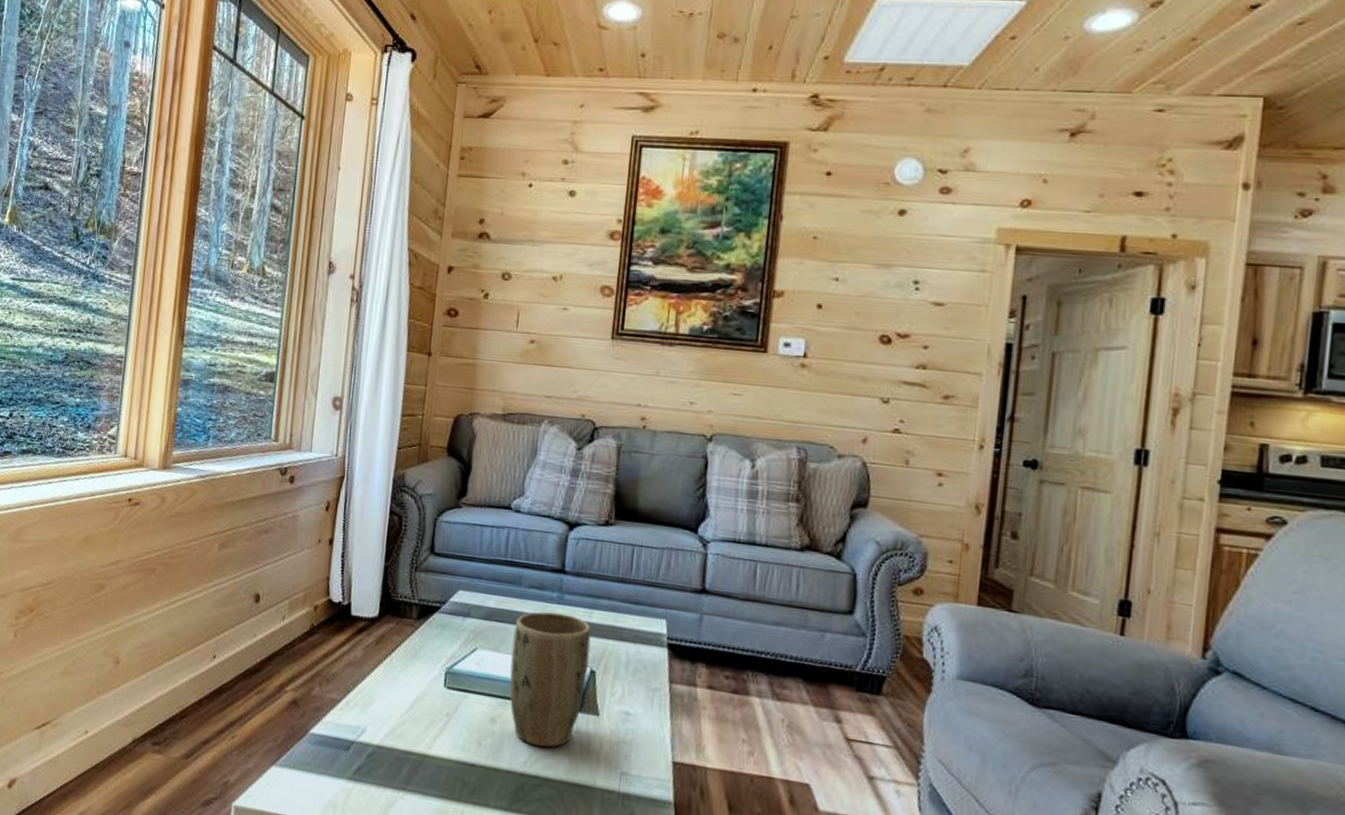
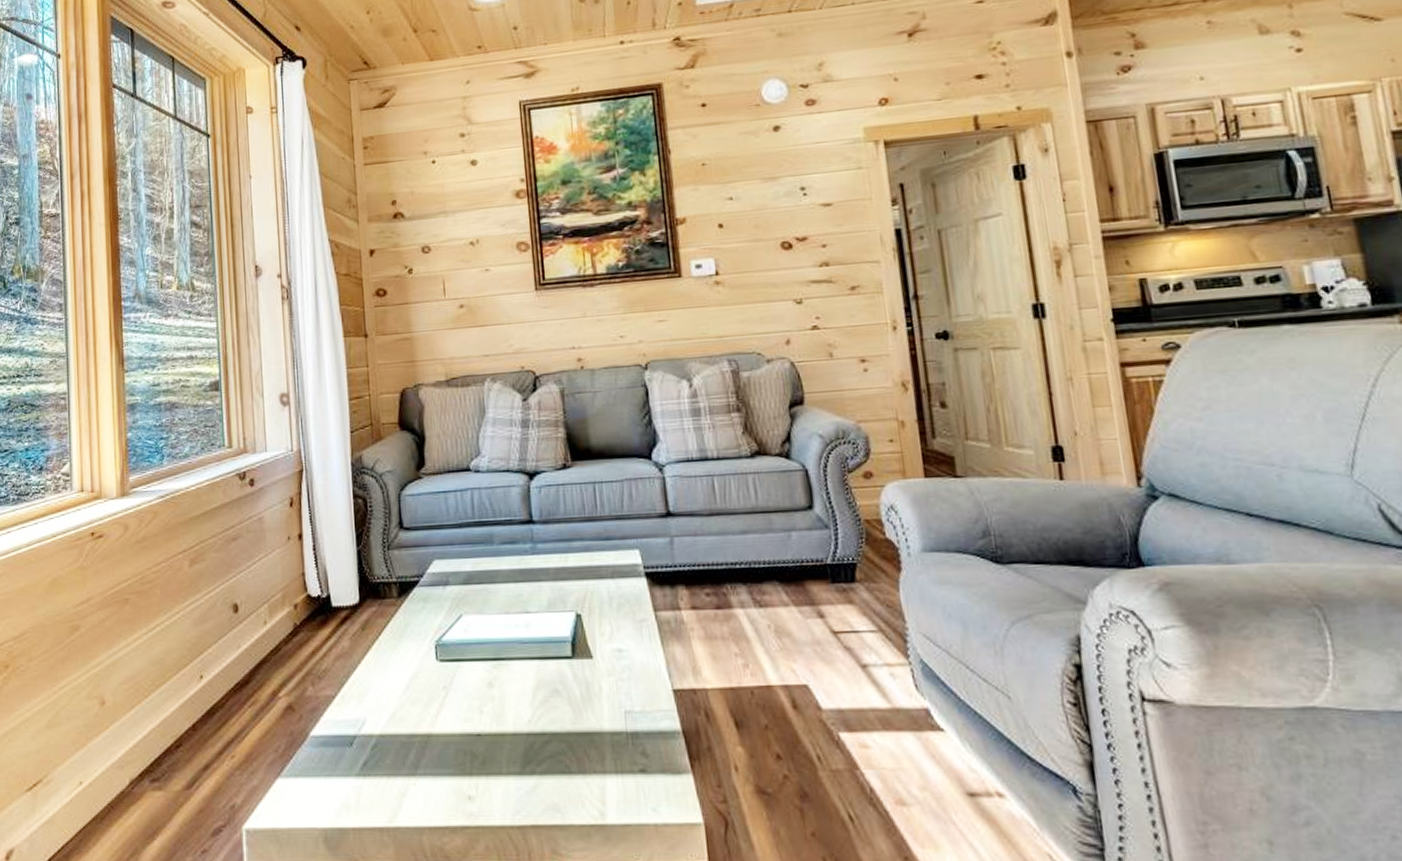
plant pot: present [509,611,591,748] -> none [494,563,575,703]

